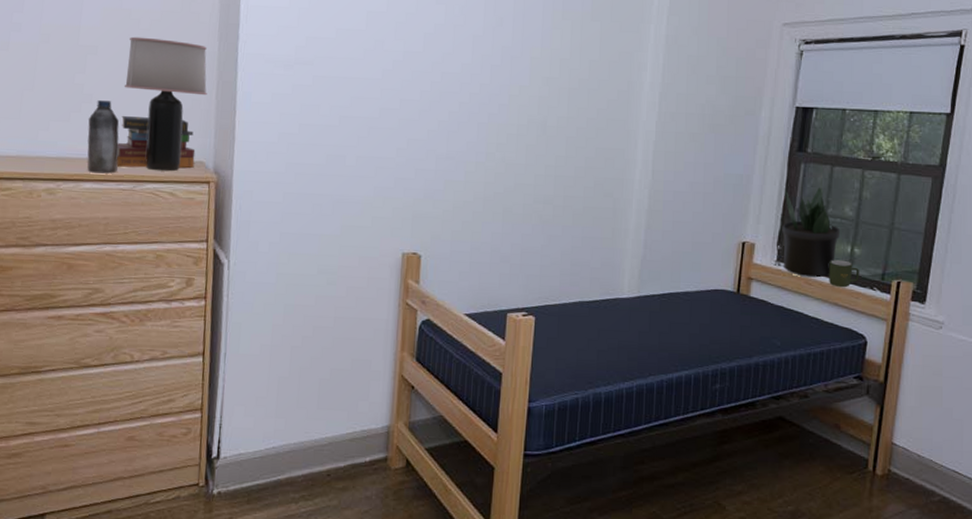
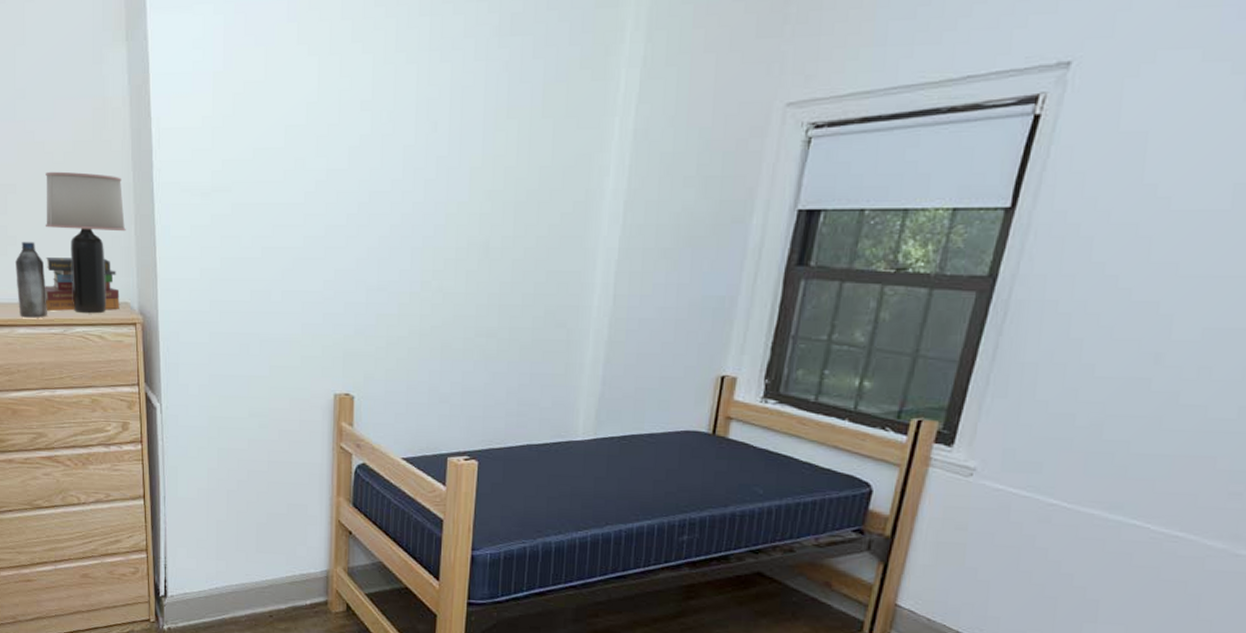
planter: present [782,187,839,278] -> none [770,309,846,417]
mug: present [829,259,859,288] -> none [828,395,869,428]

